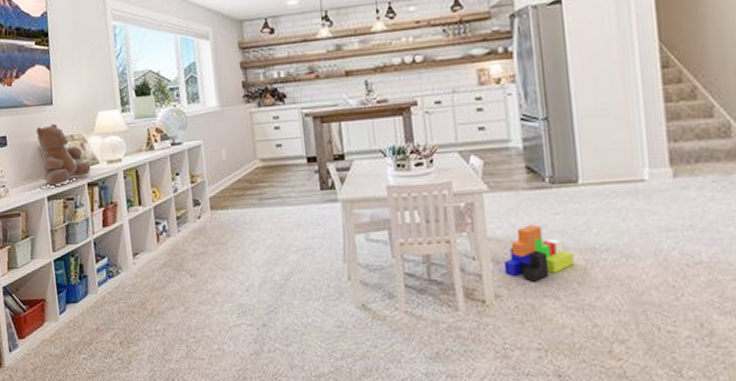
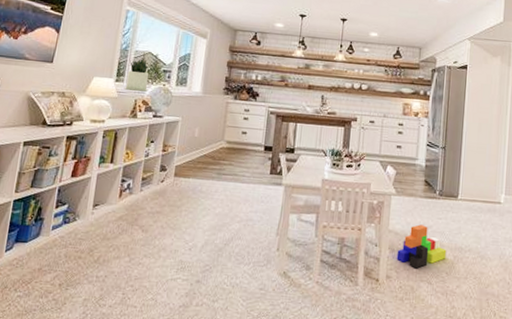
teddy bear: present [35,123,90,186] -> none [25,78,73,134]

